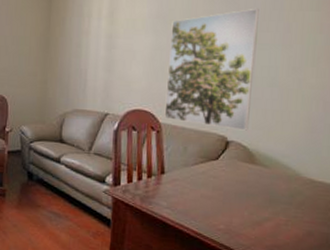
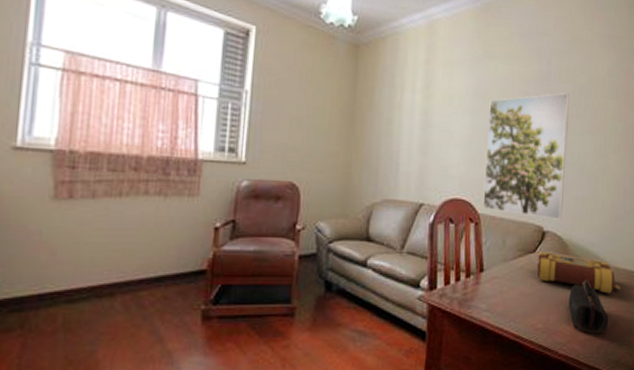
book: none [220,160,317,205] -> present [537,252,621,294]
pencil case: none [253,190,301,243] -> present [568,281,609,335]

